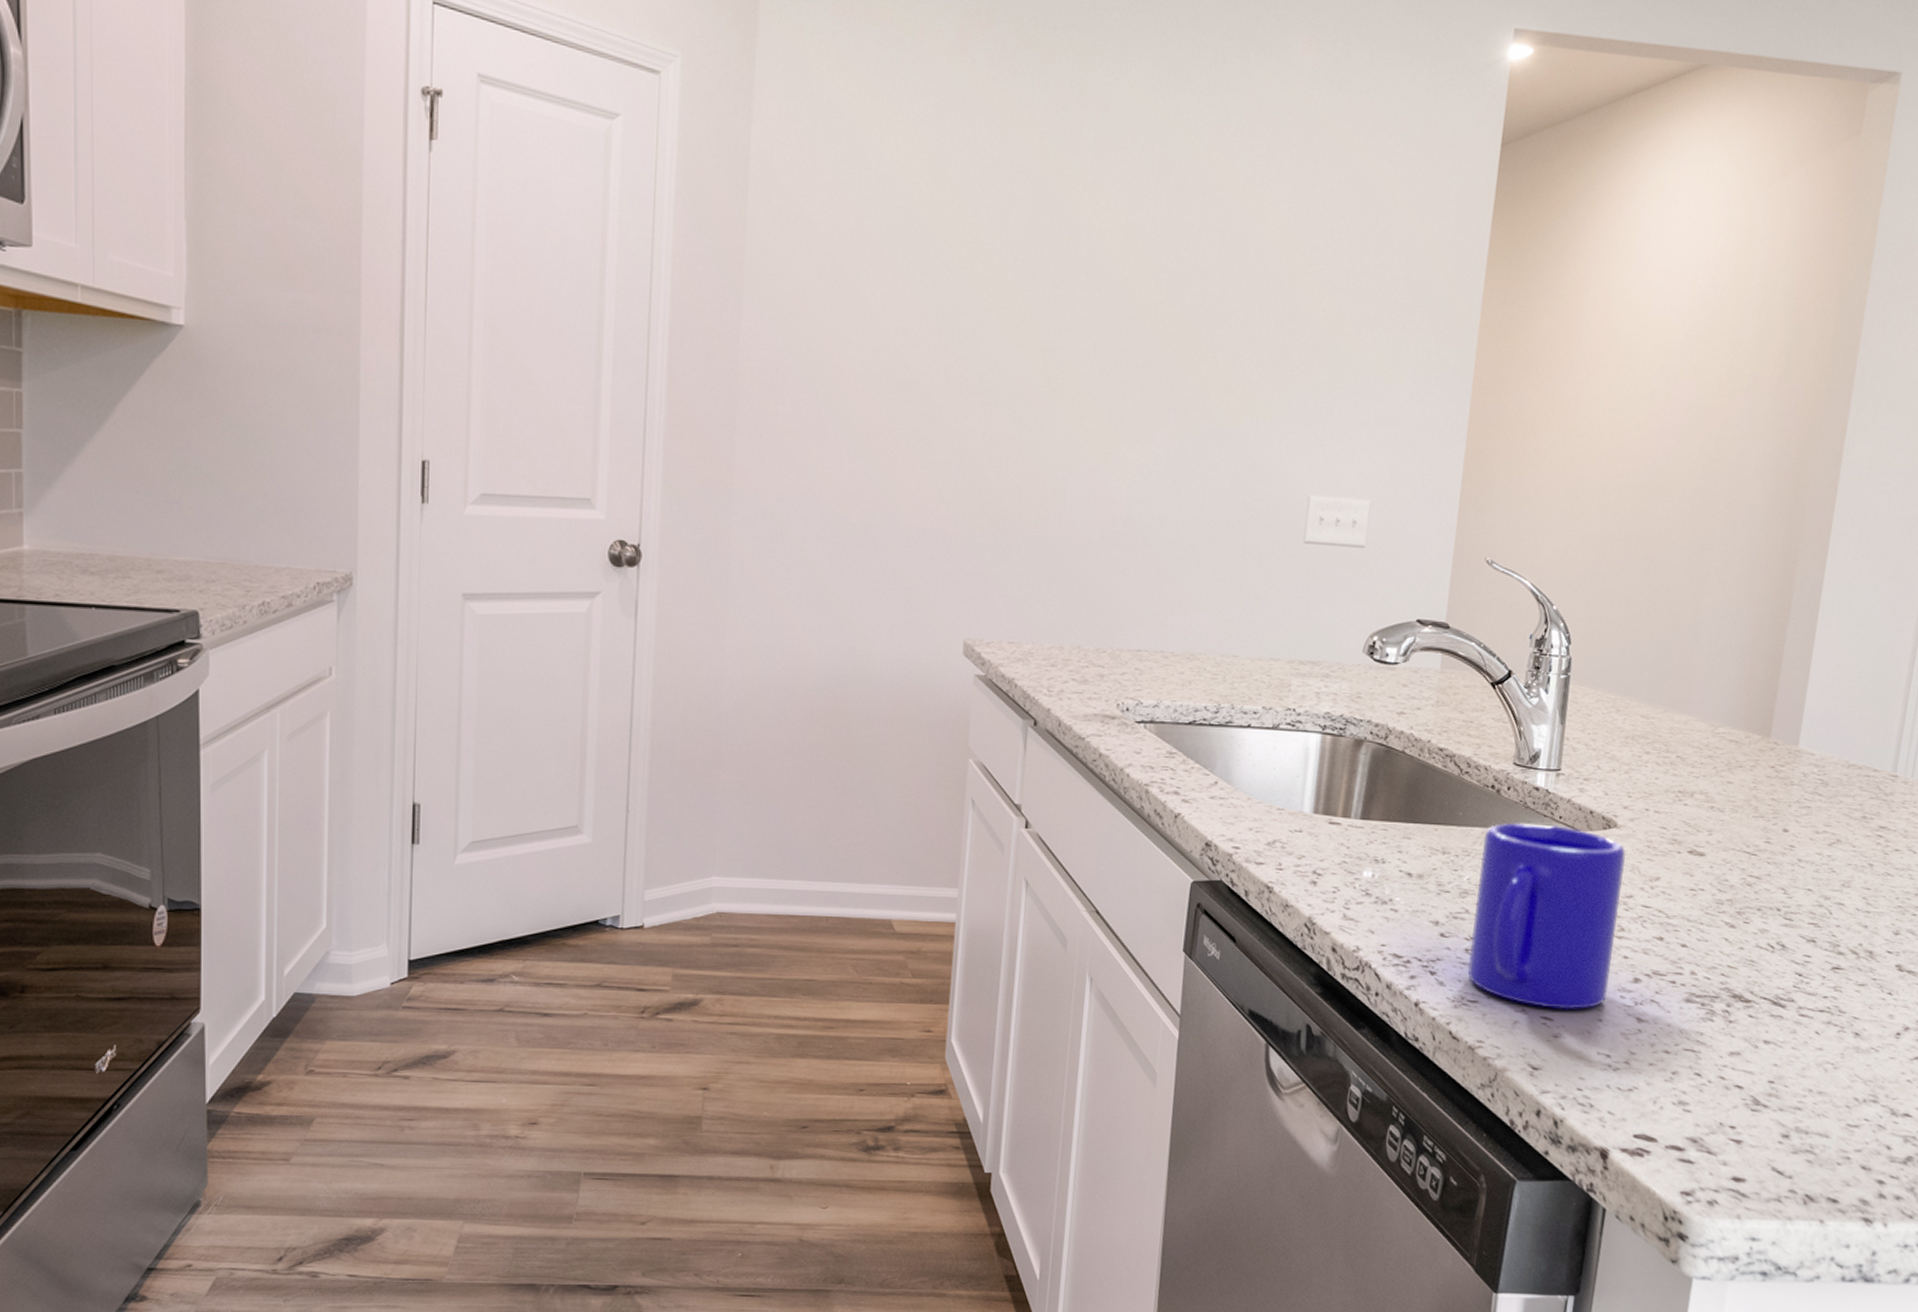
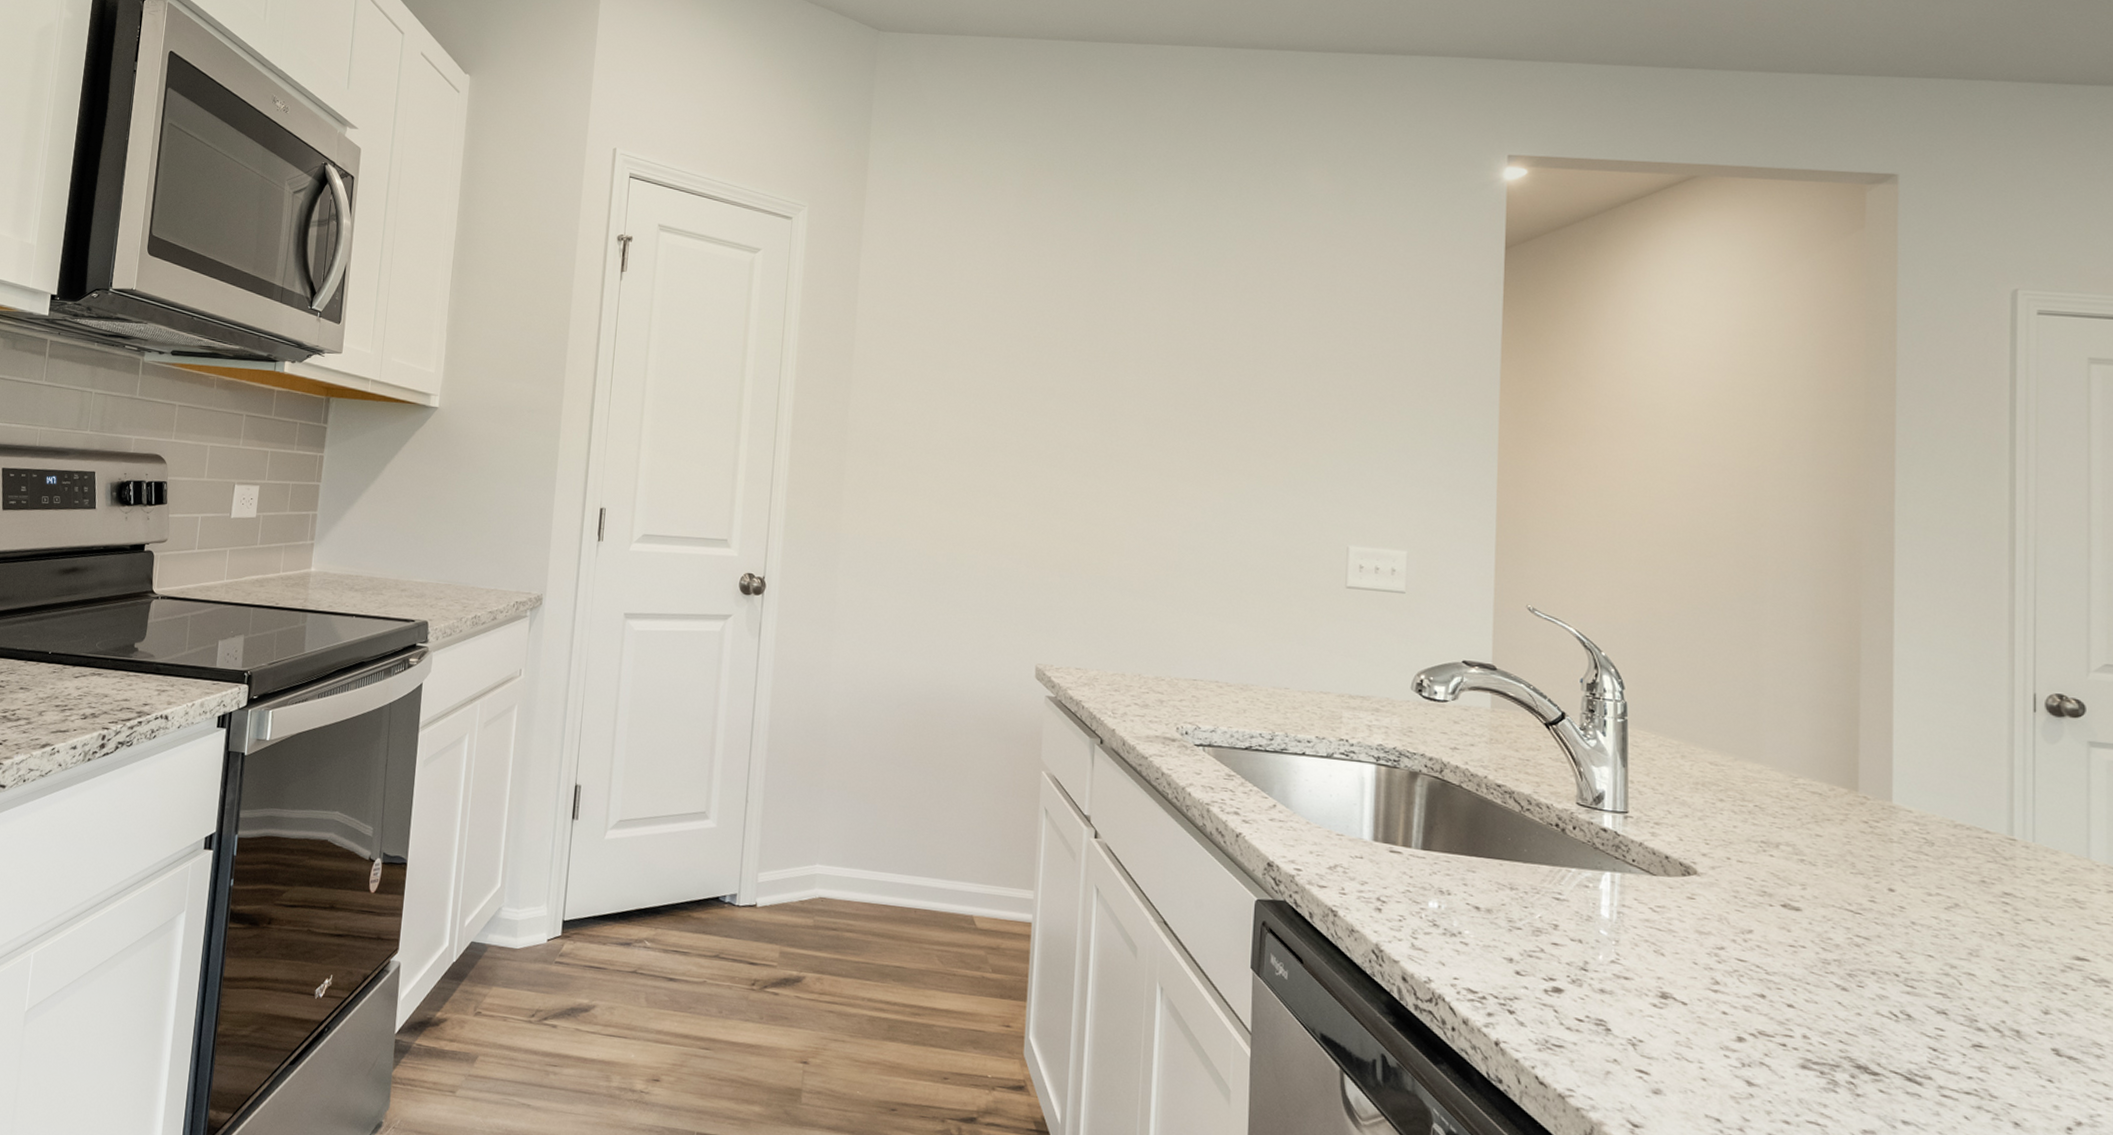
mug: present [1467,823,1626,1010] -> none [1548,863,1712,1066]

